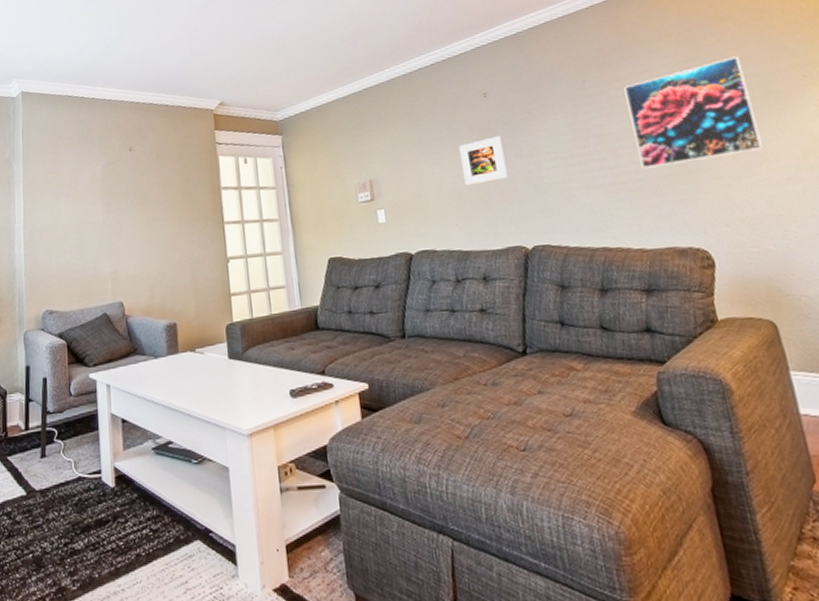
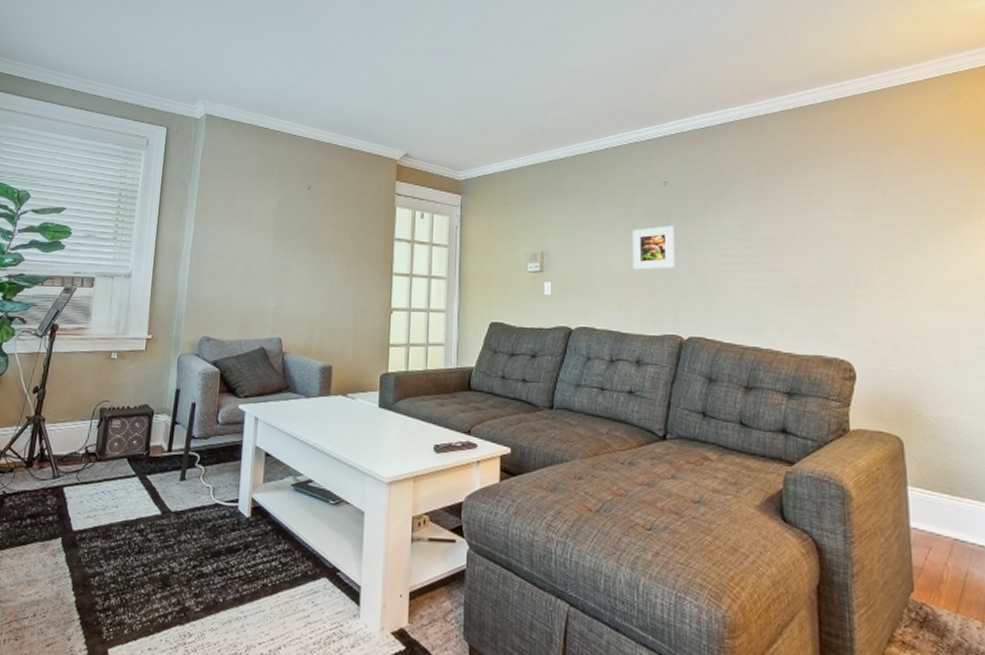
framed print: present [624,56,763,169] -> none [799,181,919,277]

